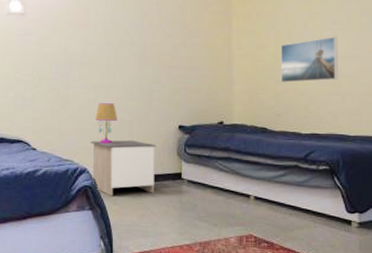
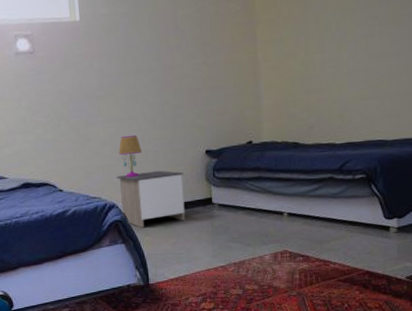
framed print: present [280,37,338,83] -> none [311,34,375,92]

